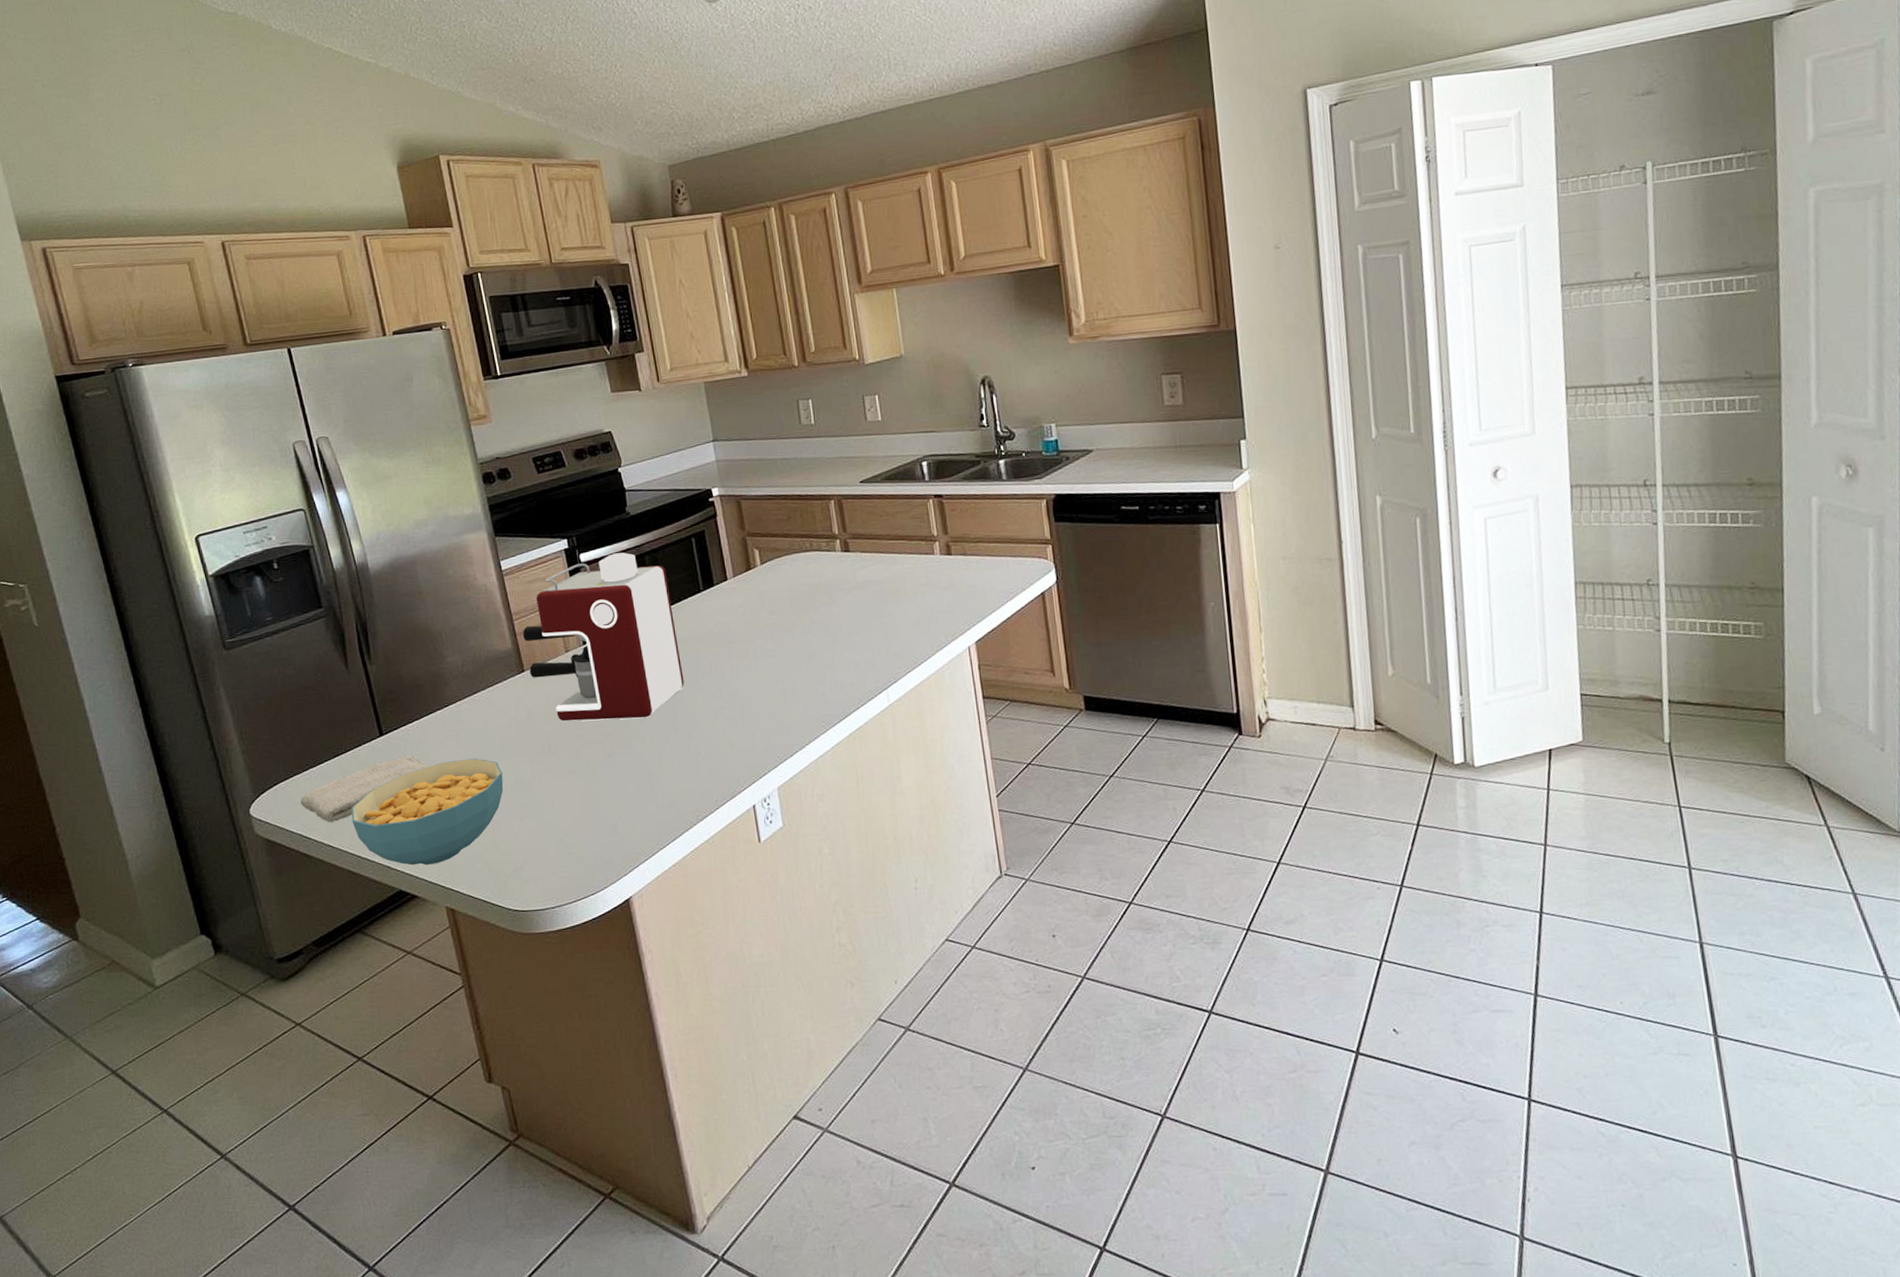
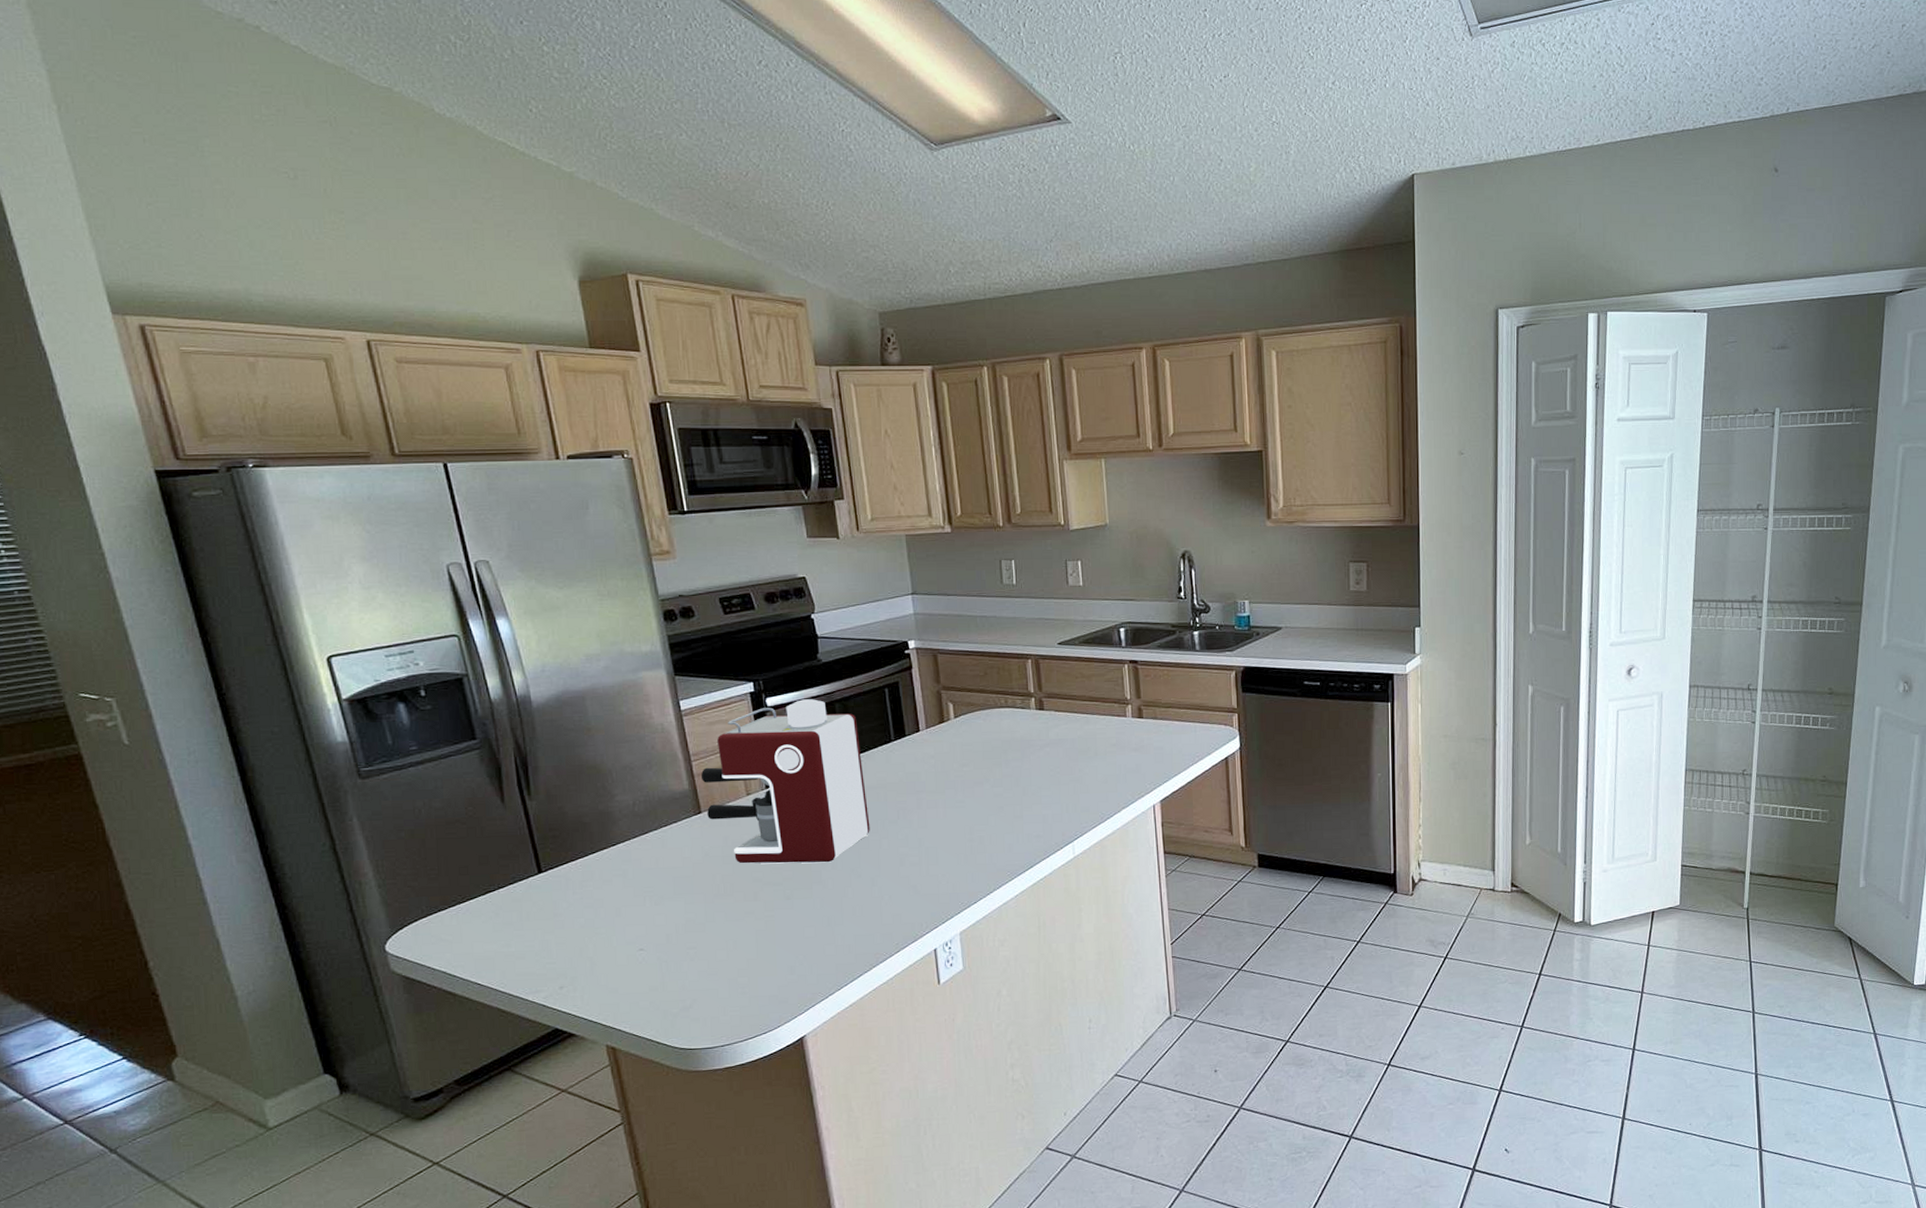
washcloth: present [300,755,431,823] -> none [444,893,595,961]
cereal bowl: present [351,758,504,866] -> none [503,898,674,1004]

